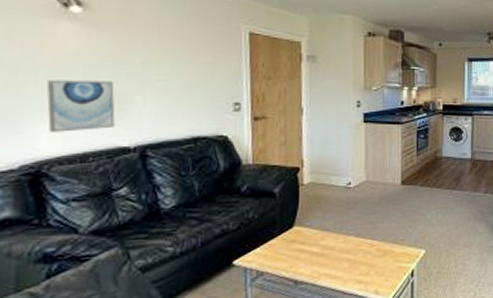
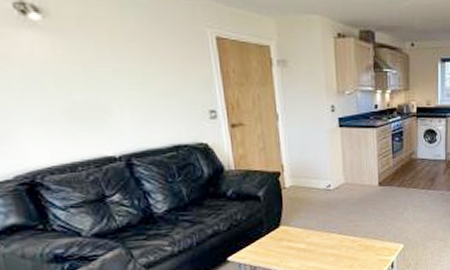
wall art: present [46,80,115,132] -> none [21,92,97,144]

